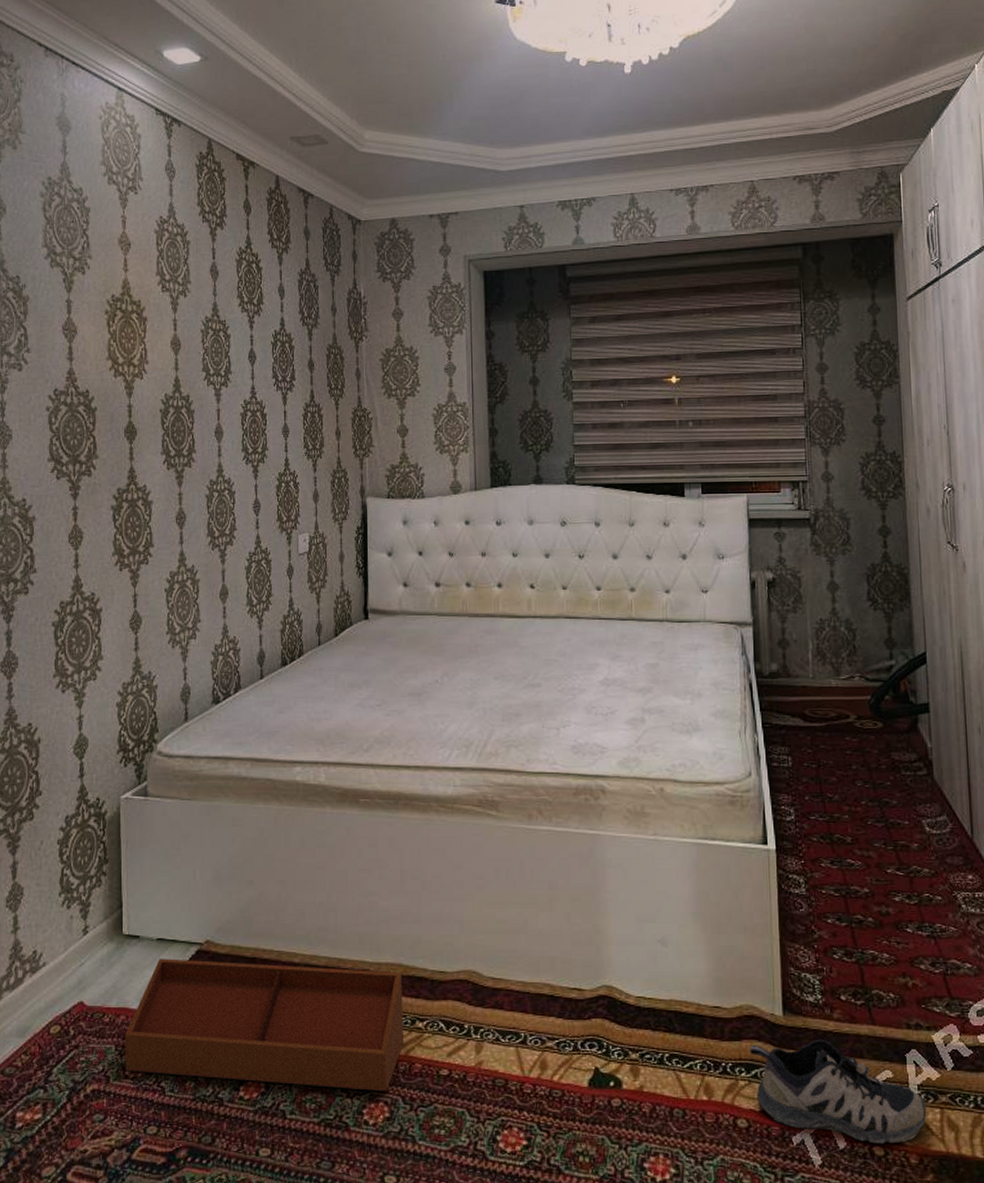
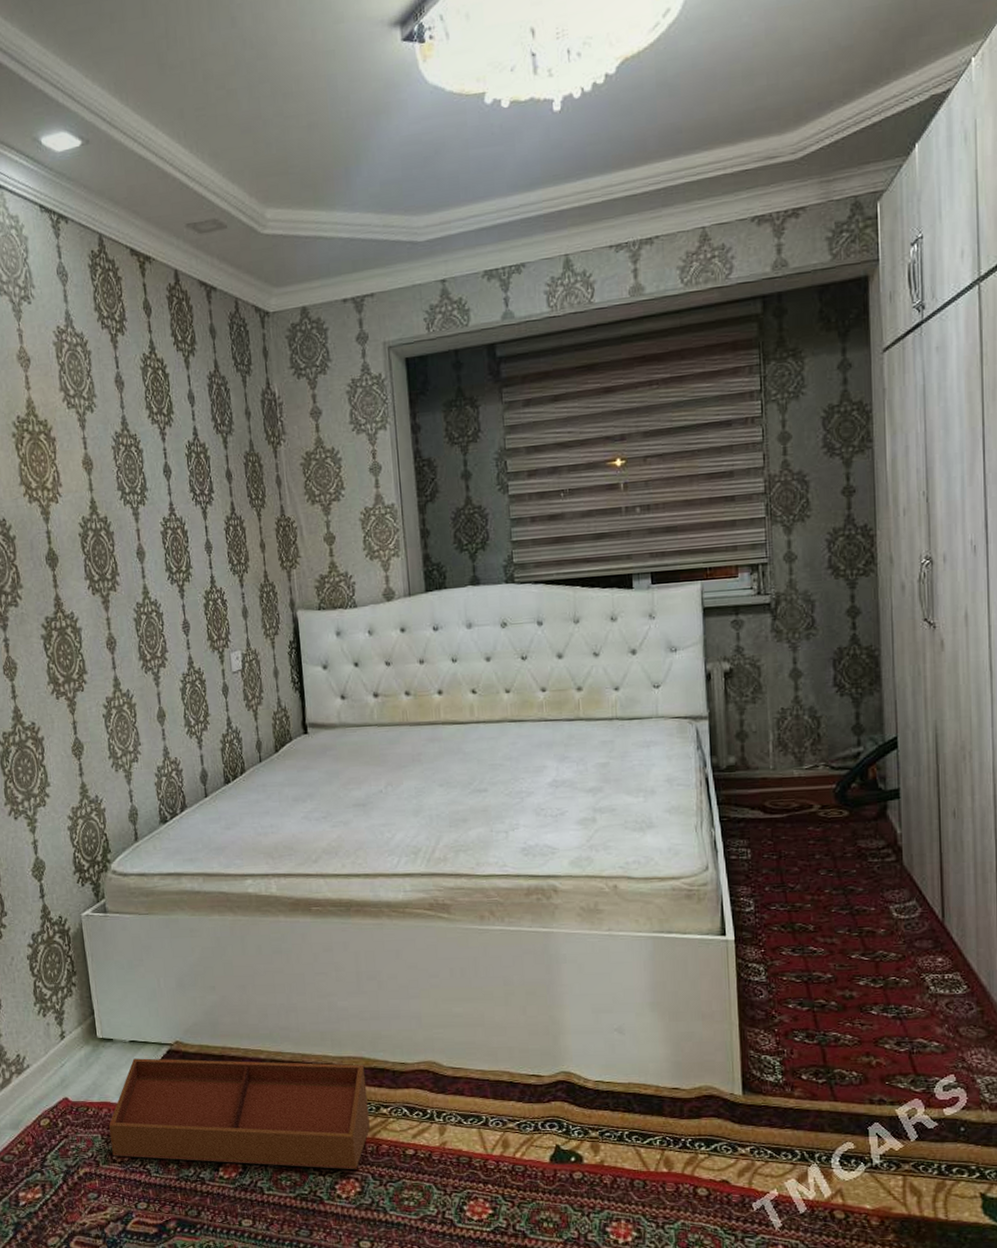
shoe: present [749,1039,927,1144] -> none [708,1115,889,1208]

